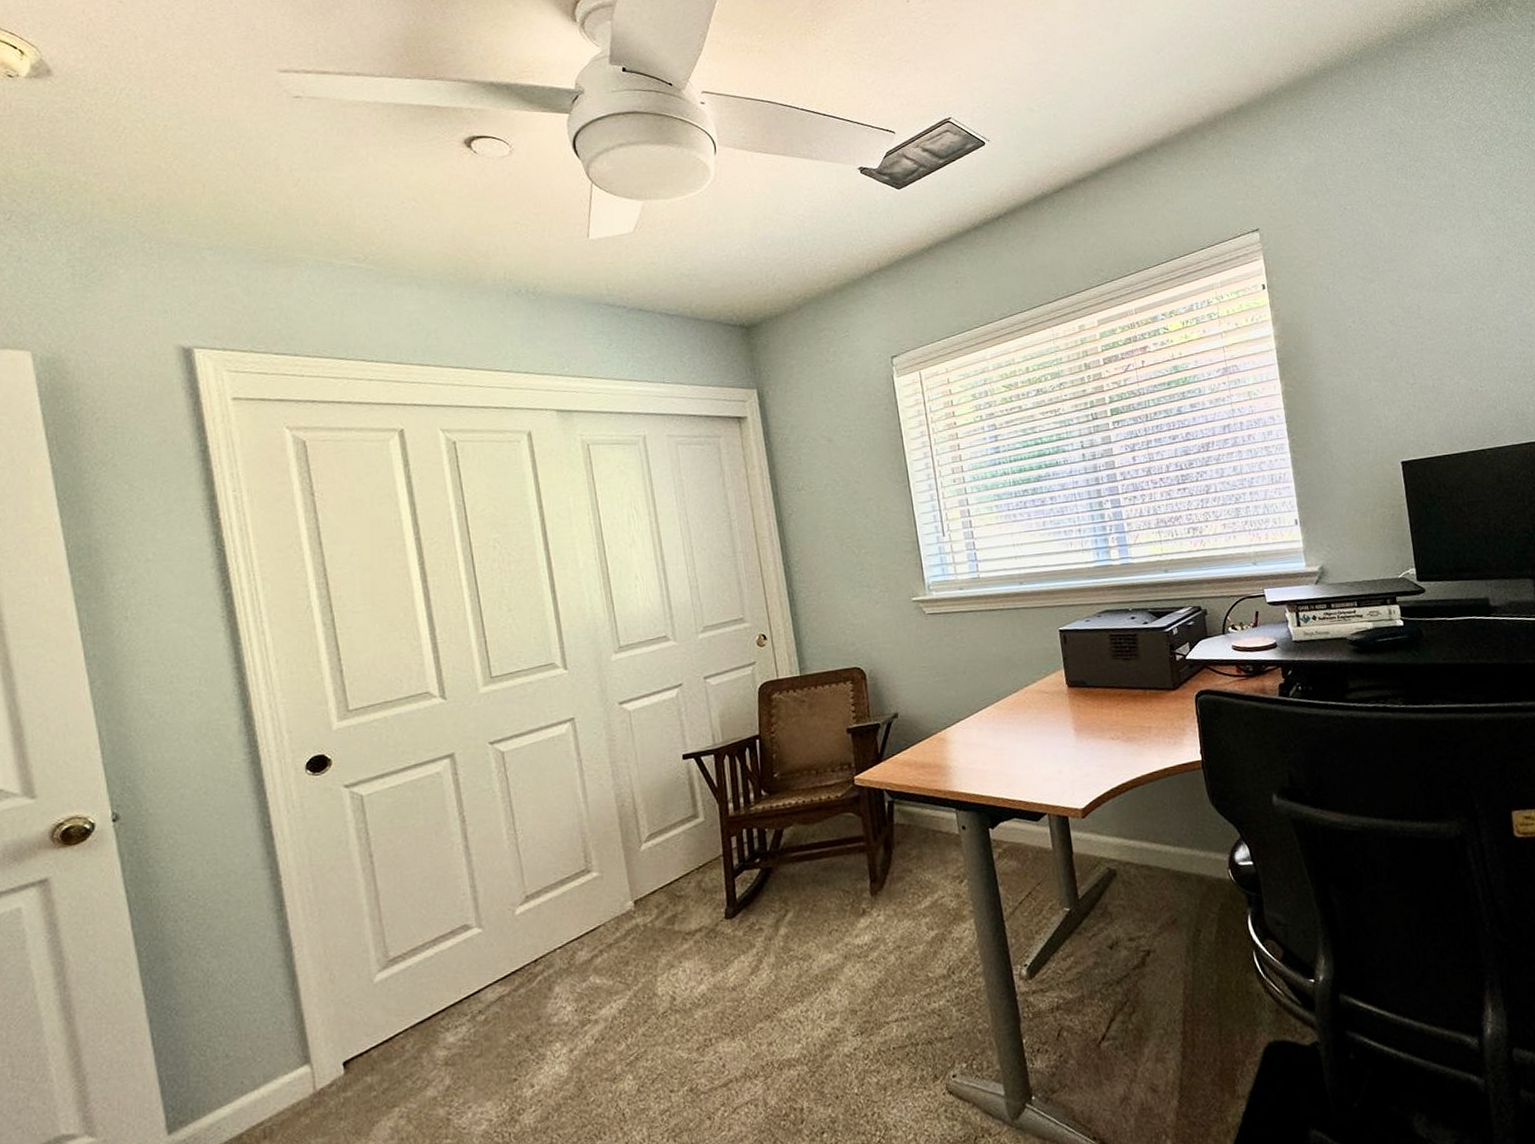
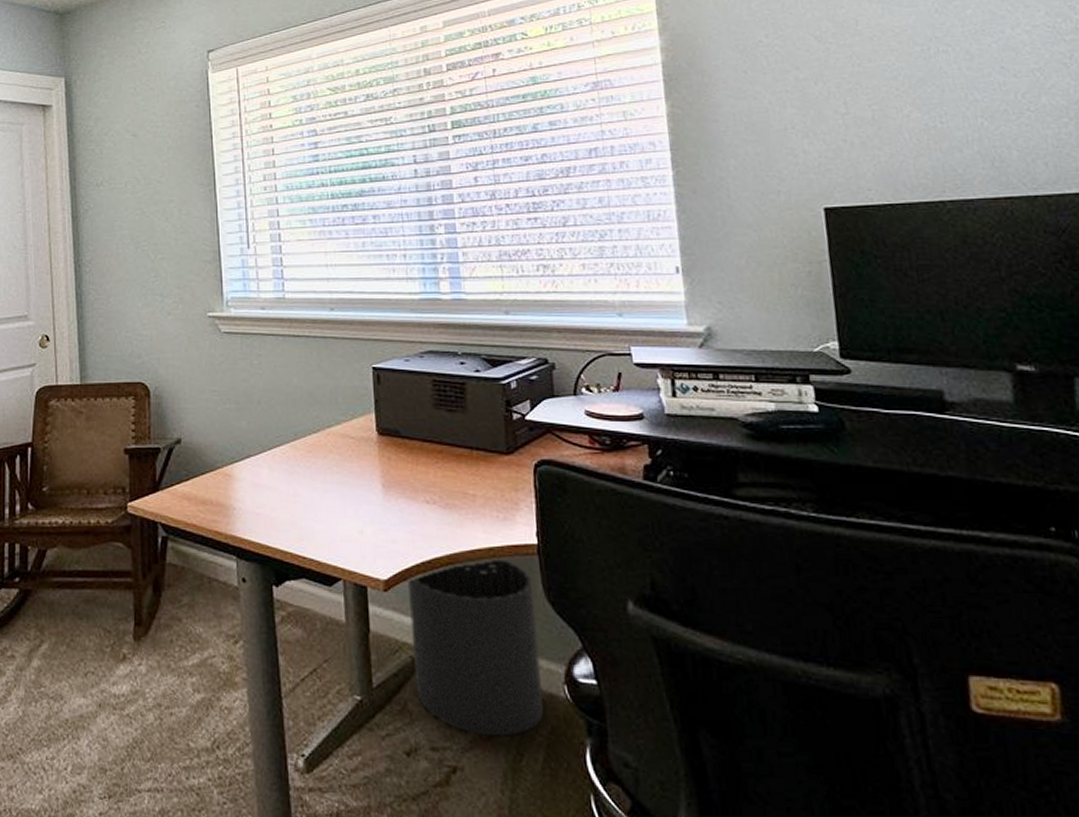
waste bin: none [1101,775,1214,921] -> present [408,558,544,736]

